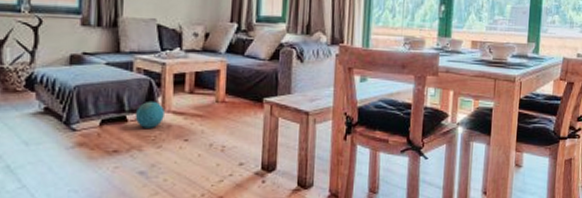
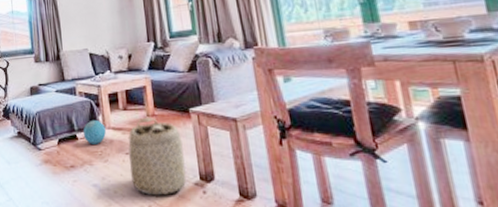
basket: none [185,104,250,185] -> present [128,118,186,196]

